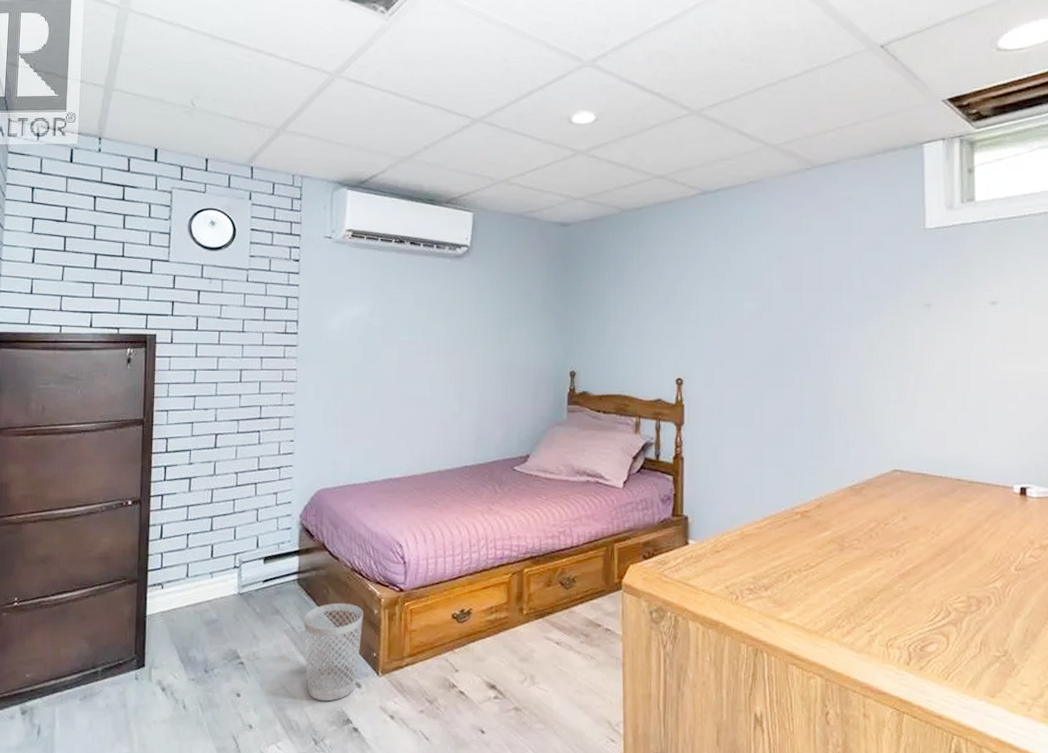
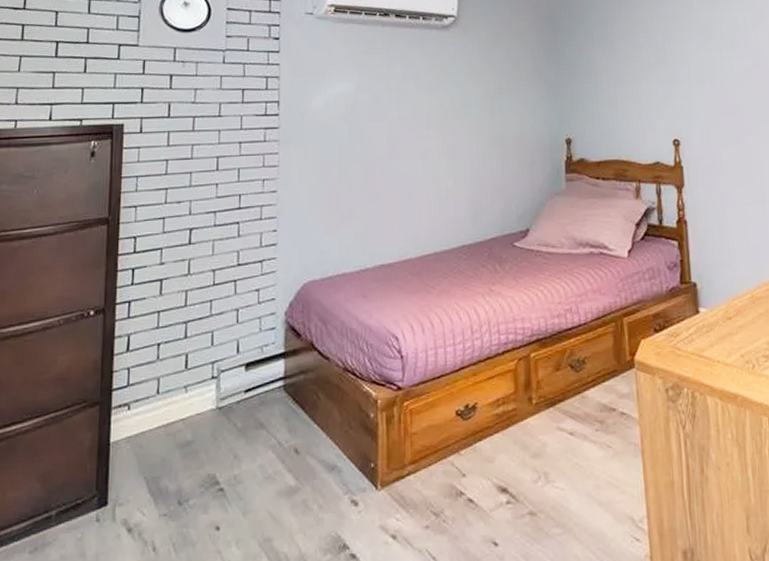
wastebasket: present [303,602,363,702] -> none [291,408,358,526]

